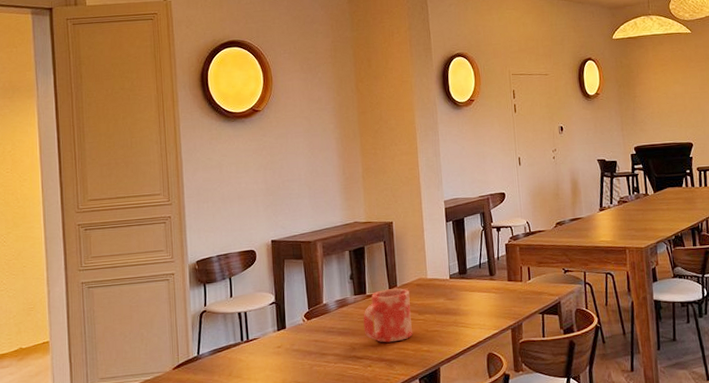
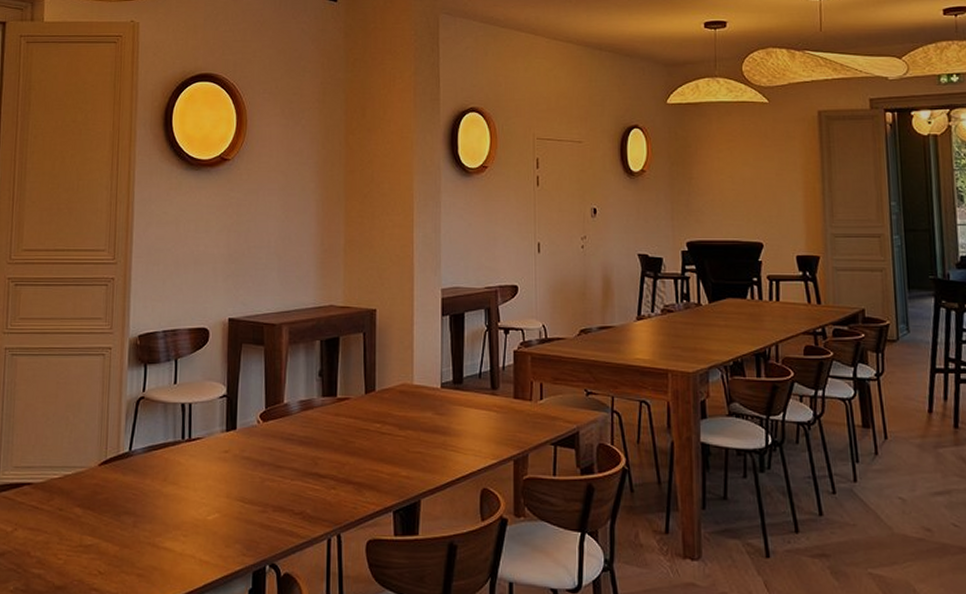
vase: present [363,288,413,343] -> none [330,393,391,461]

